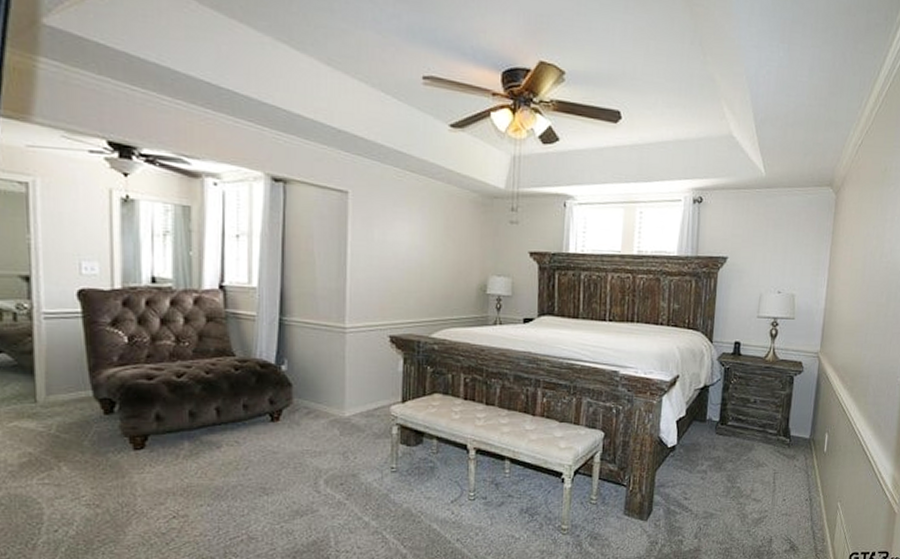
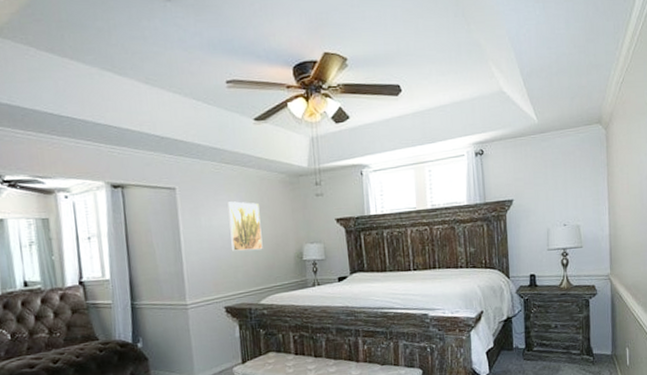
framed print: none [405,216,443,276] -> present [227,201,263,251]

